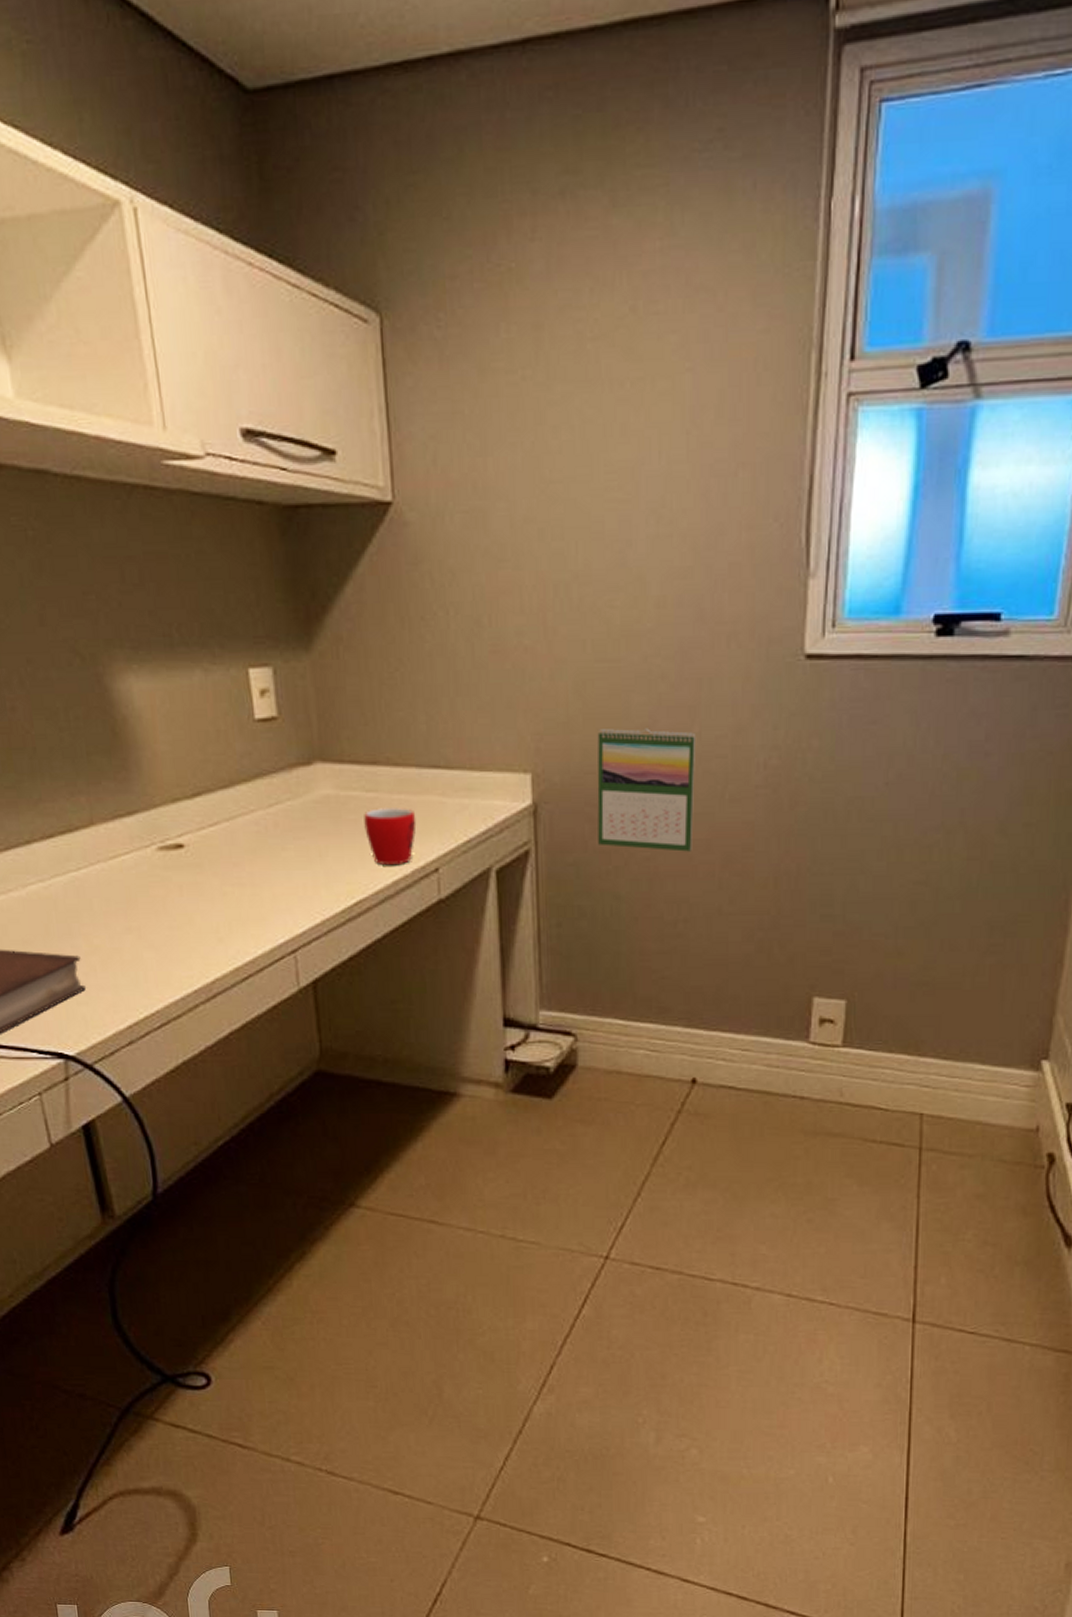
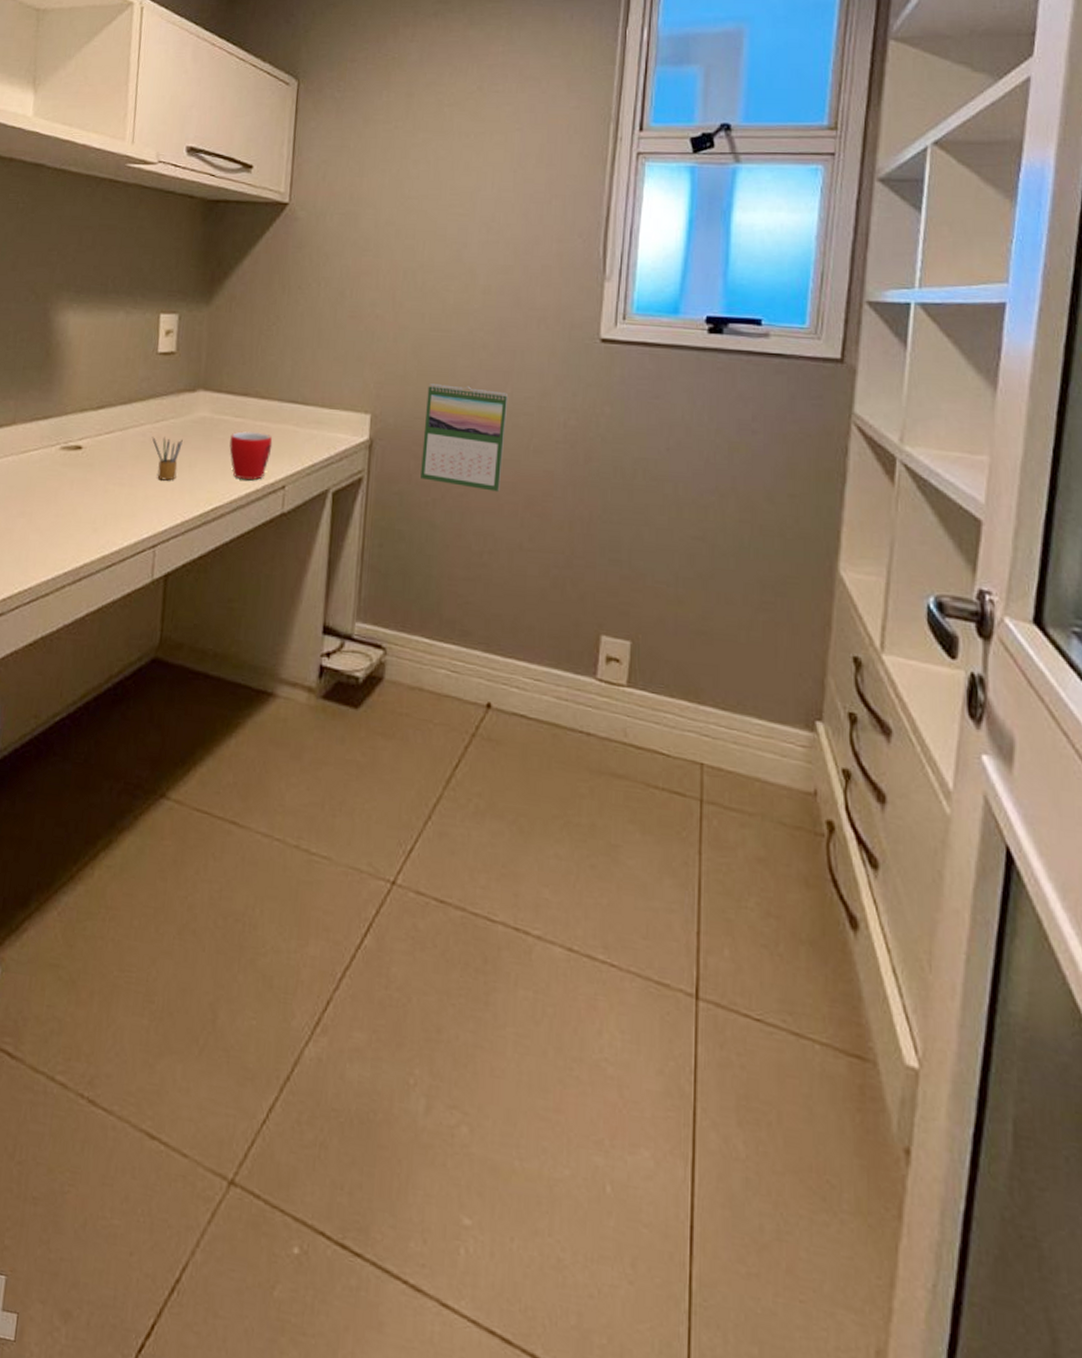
pencil box: none [267,823,307,875] -> present [151,436,183,481]

